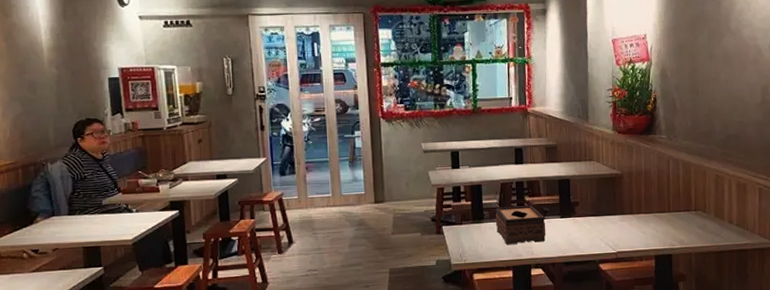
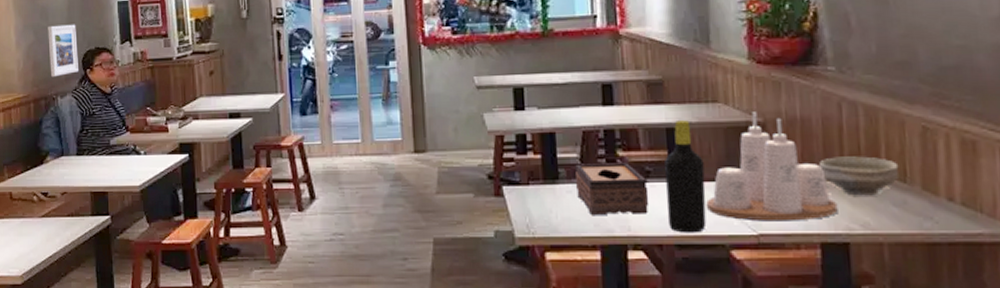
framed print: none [36,97,69,146] -> present [48,24,78,78]
bottle: none [557,174,584,254] -> present [665,120,707,233]
condiment set: none [583,167,666,243] -> present [705,112,838,222]
bowl: none [655,196,702,223] -> present [819,156,900,196]

